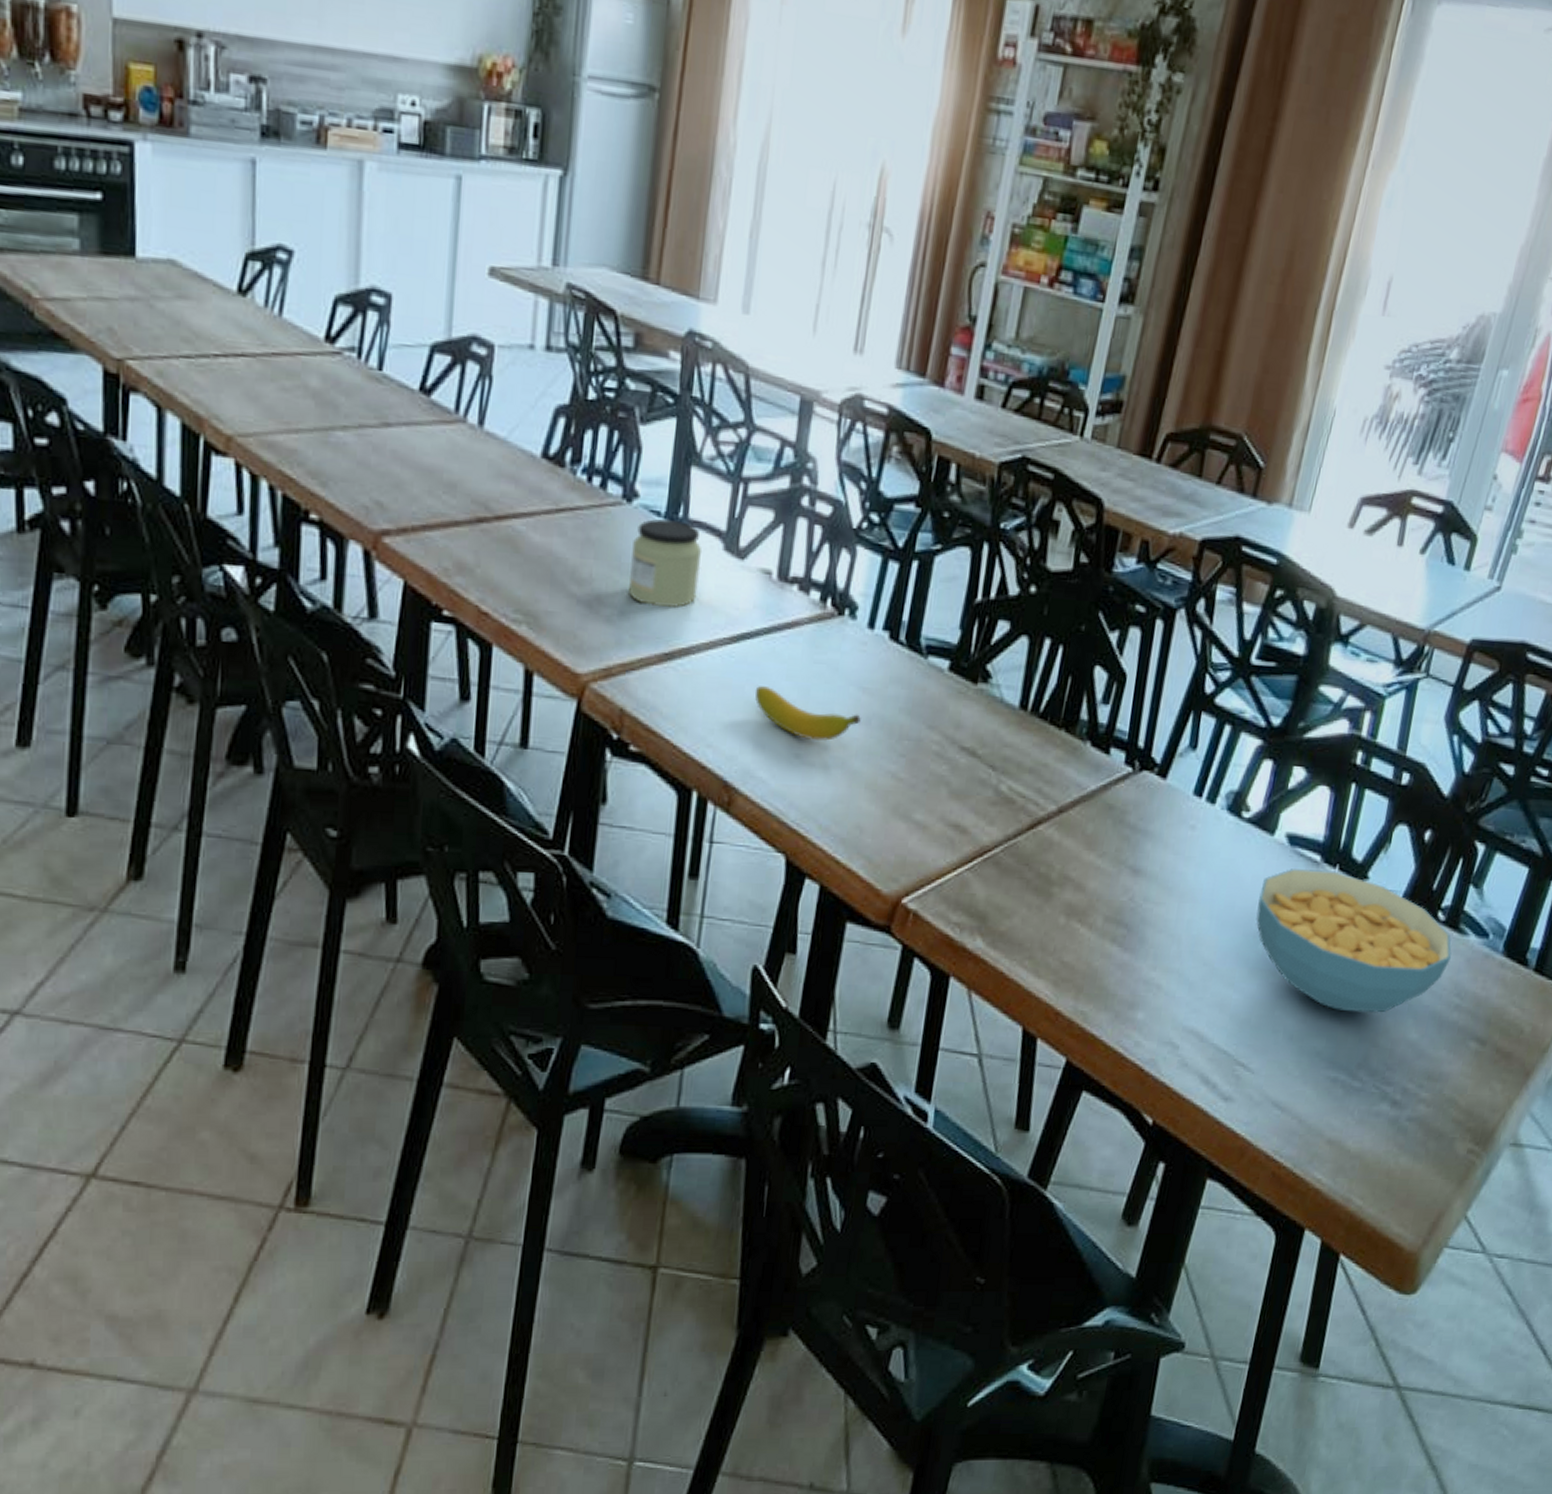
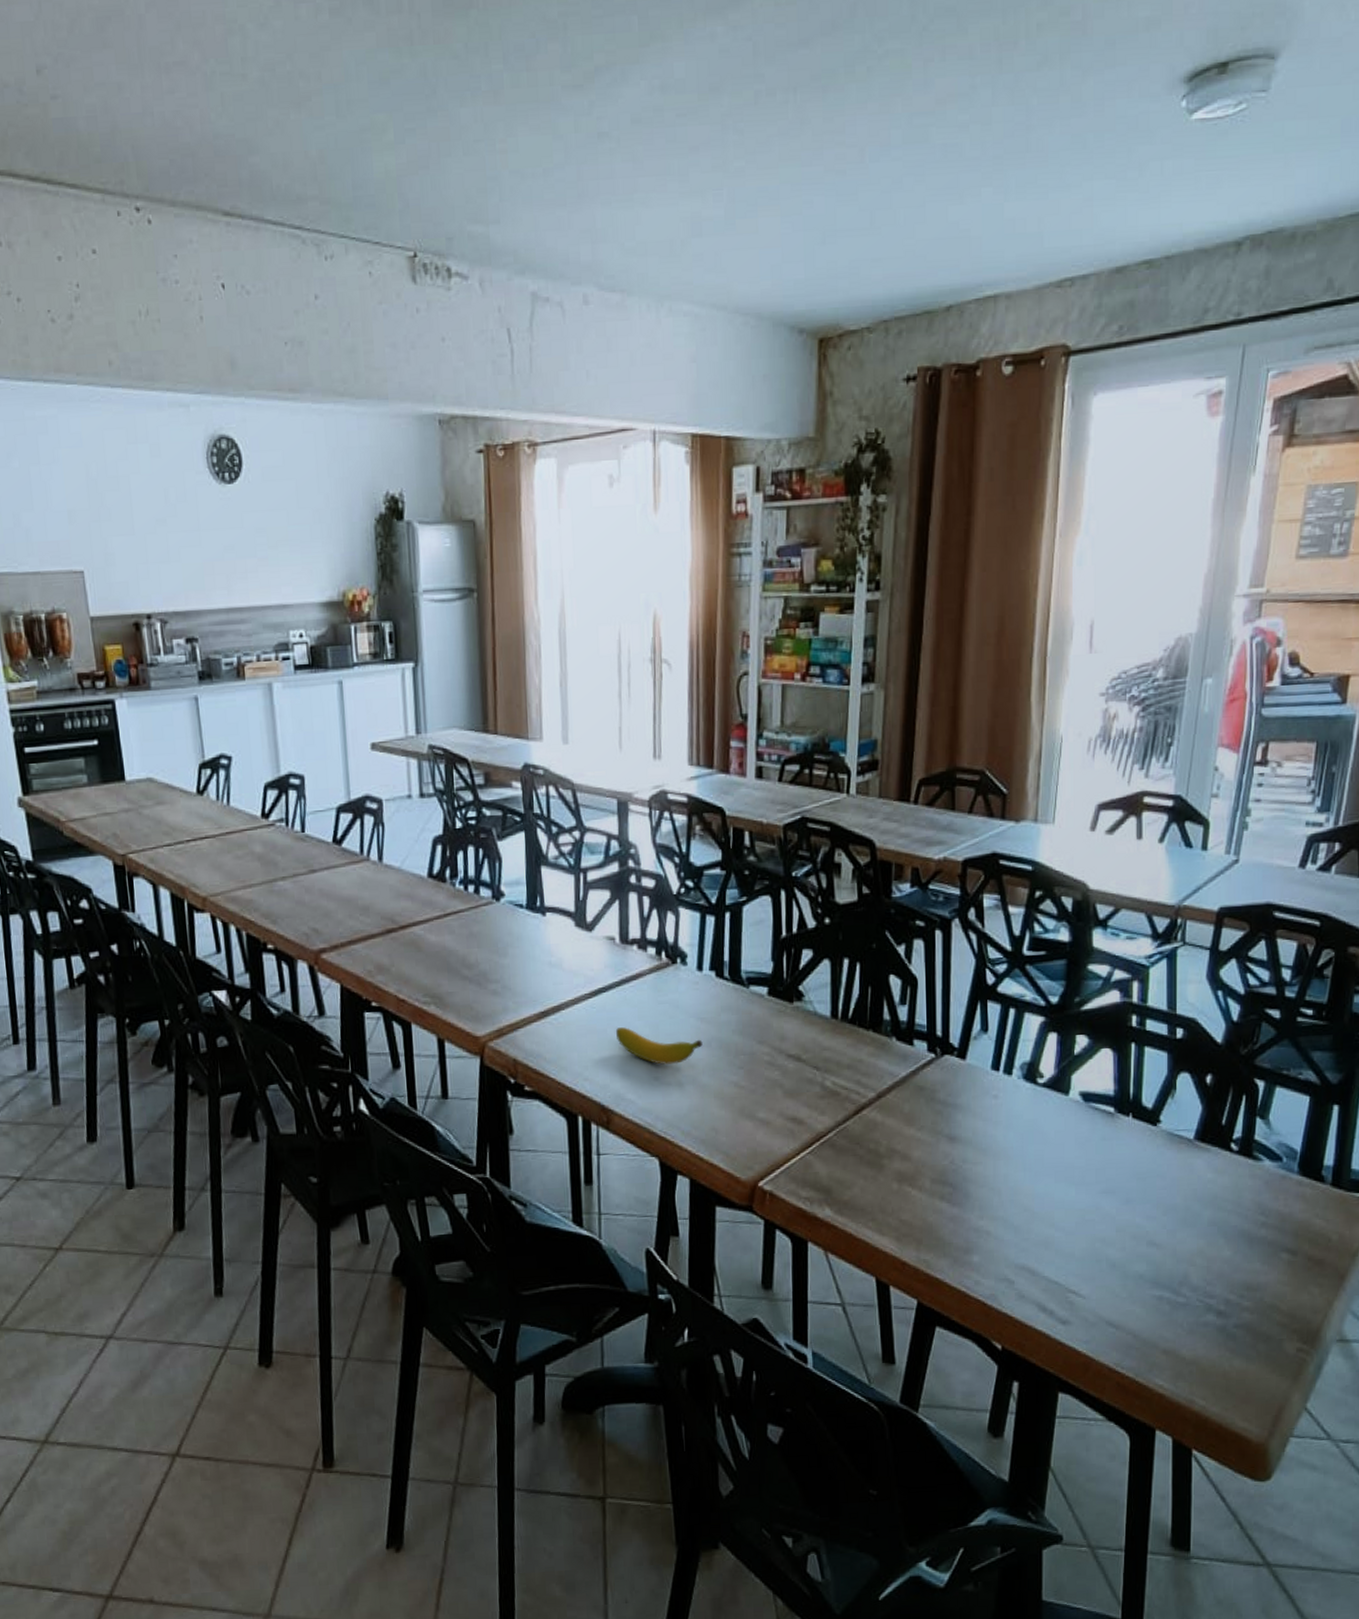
jar: present [627,519,703,608] -> none [505,909,560,977]
cereal bowl: present [1256,868,1452,1013] -> none [1064,1119,1250,1238]

